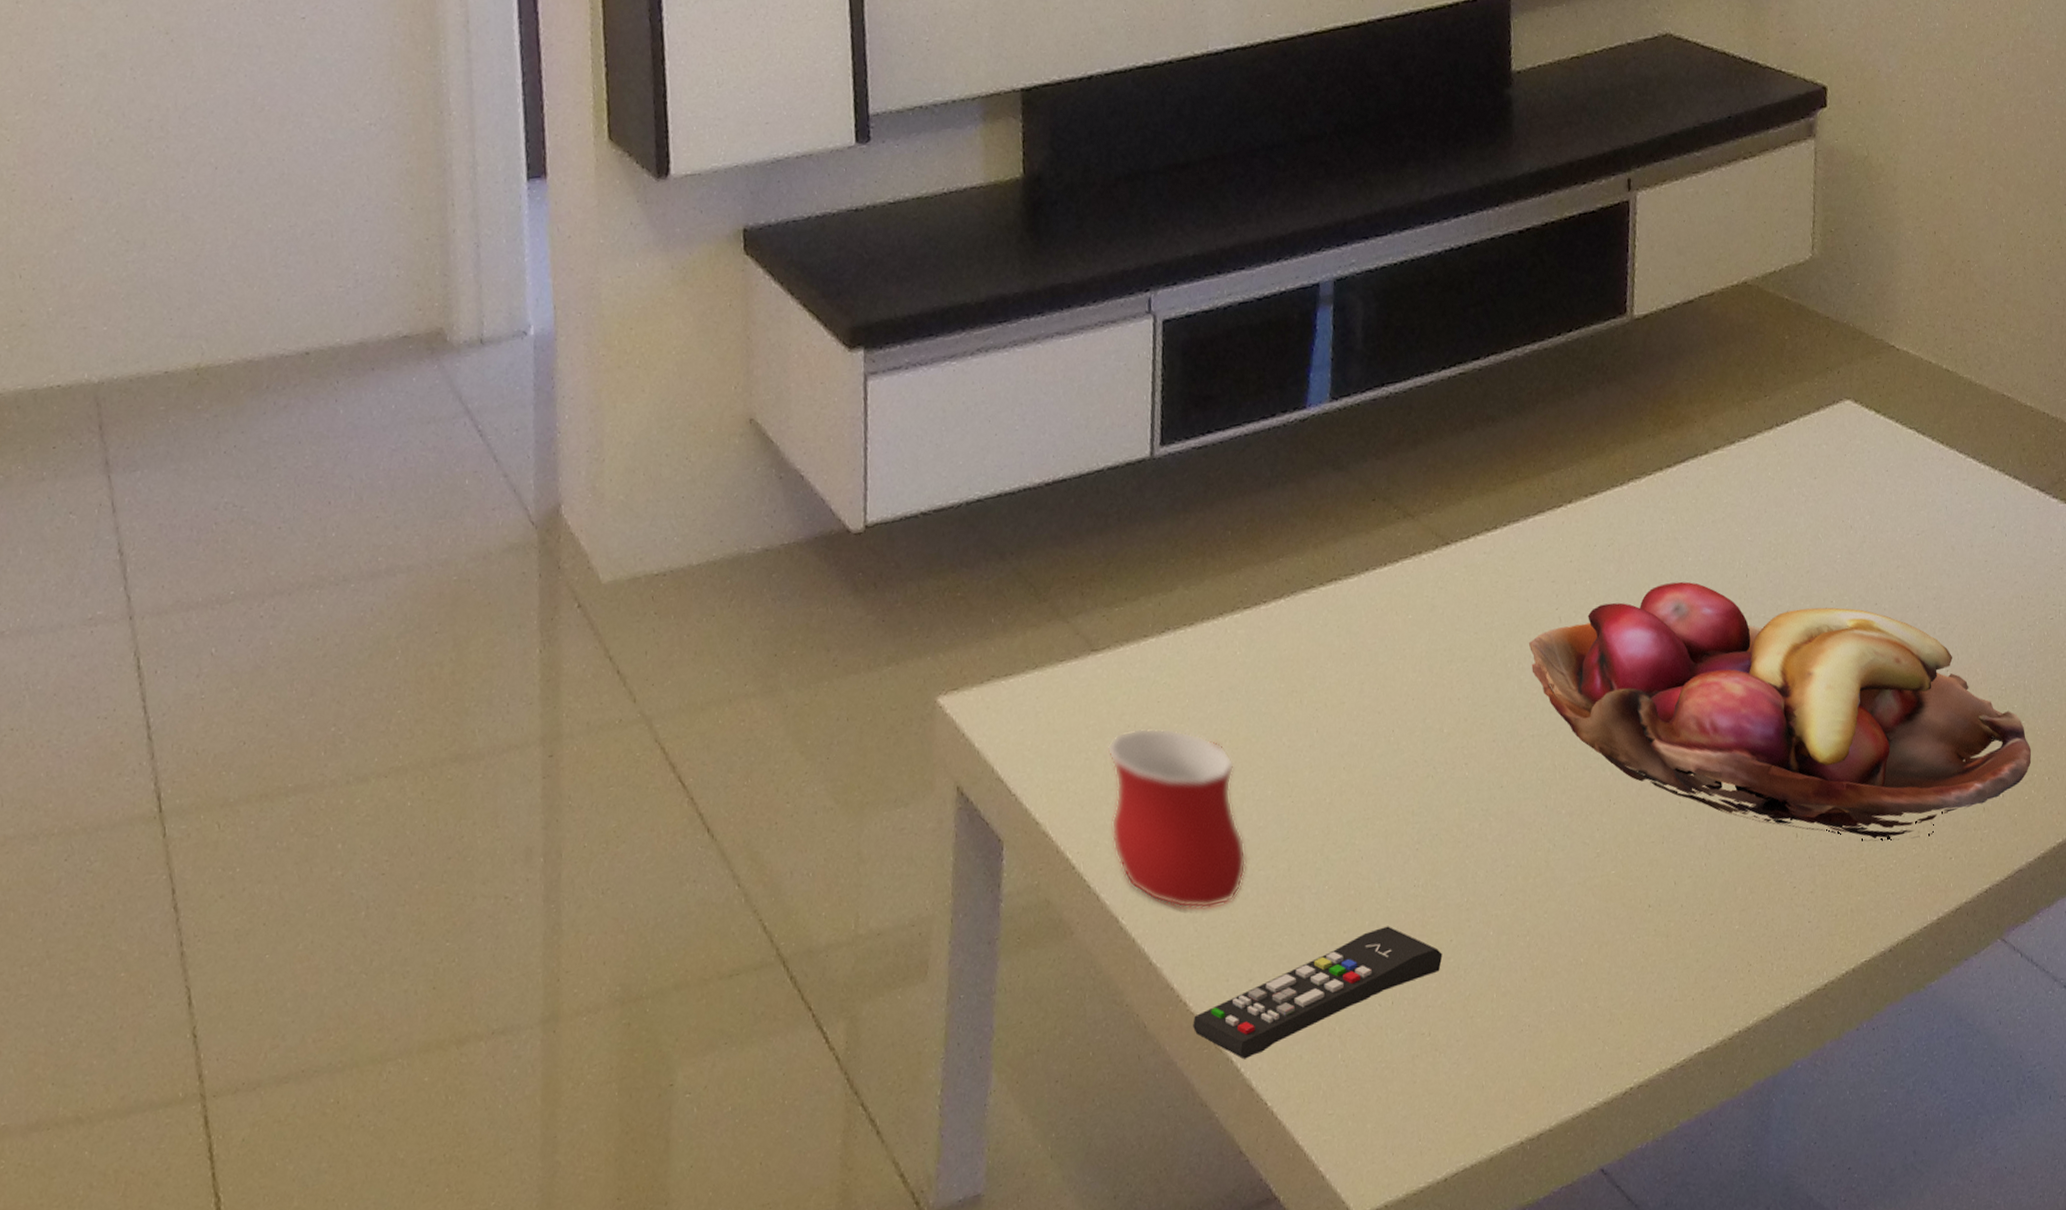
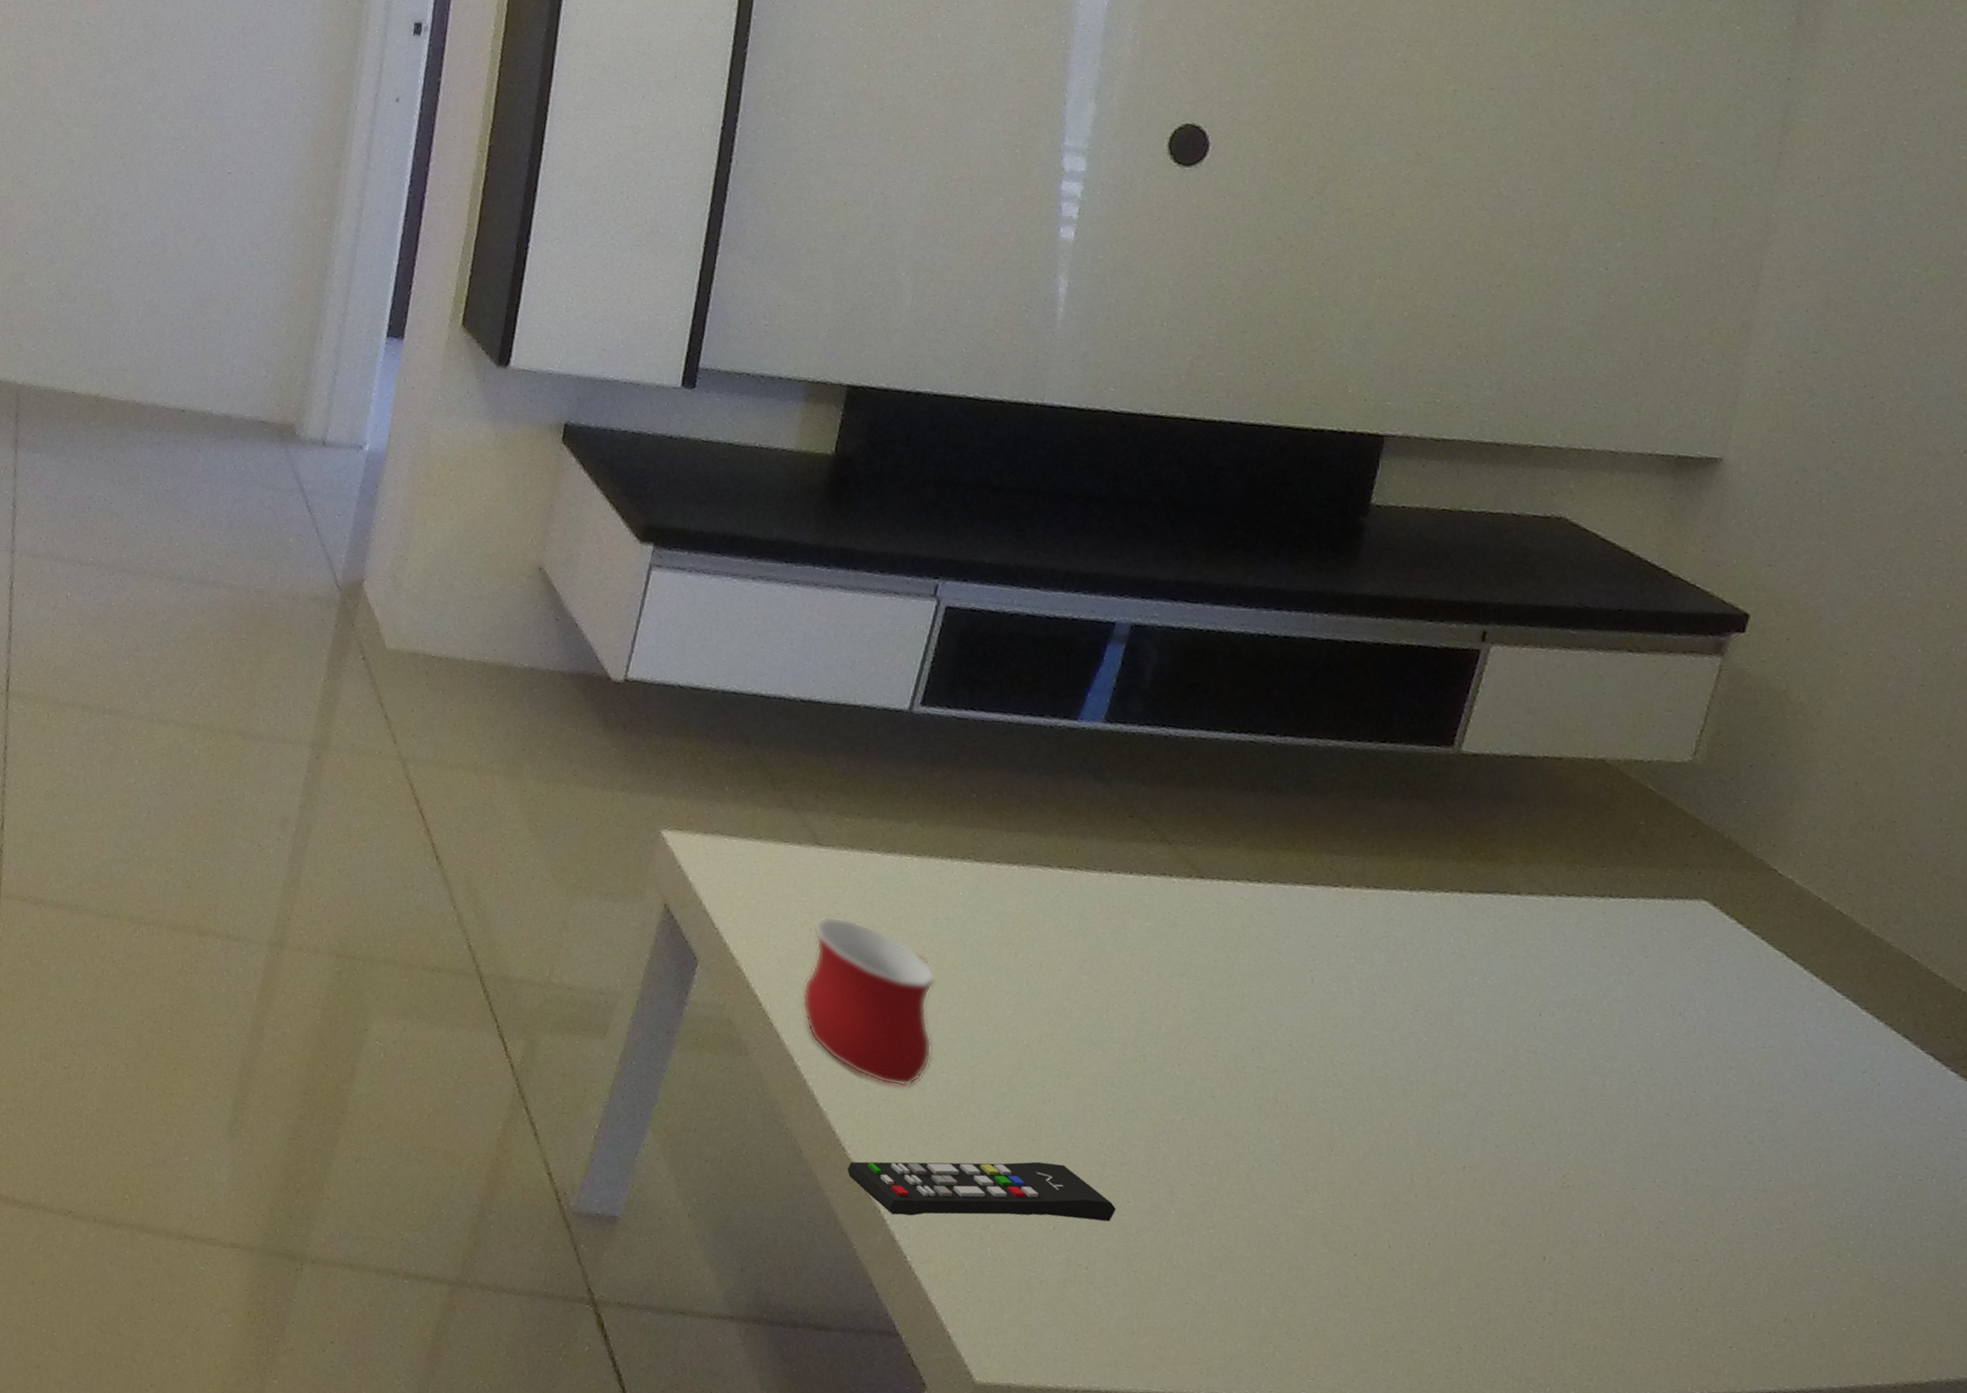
fruit basket: present [1529,581,2032,841] -> none [1270,983,1862,1319]

